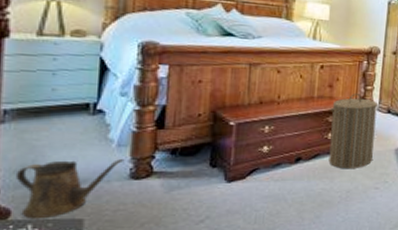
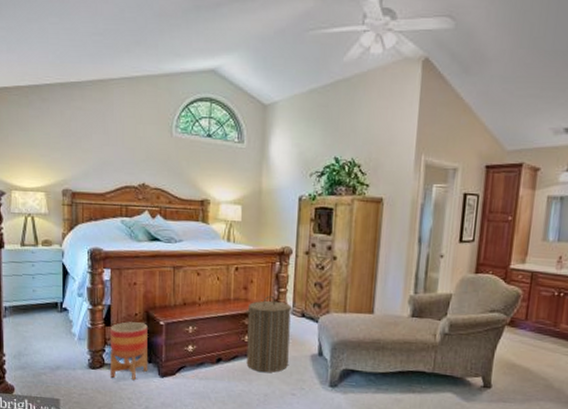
watering can: present [15,158,125,218] -> none [15,349,84,396]
planter: none [159,123,214,189] -> present [109,321,148,381]

